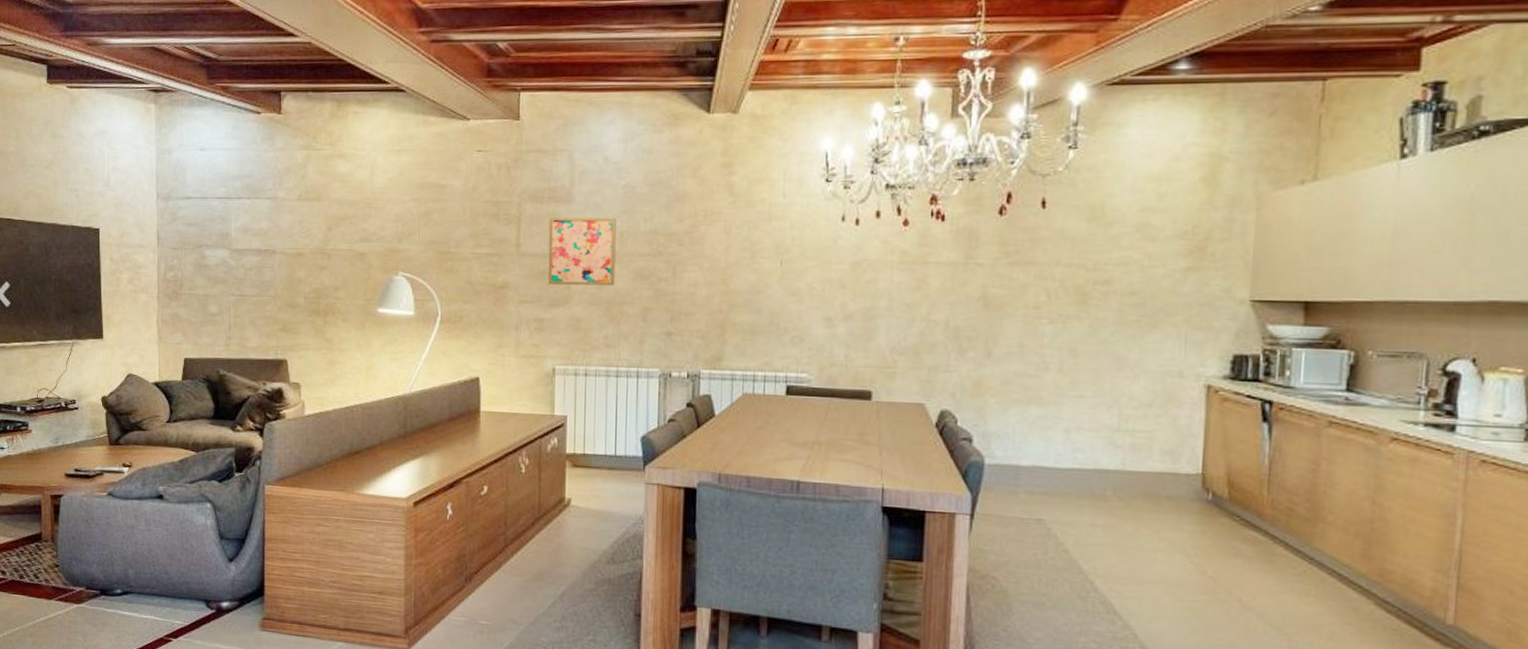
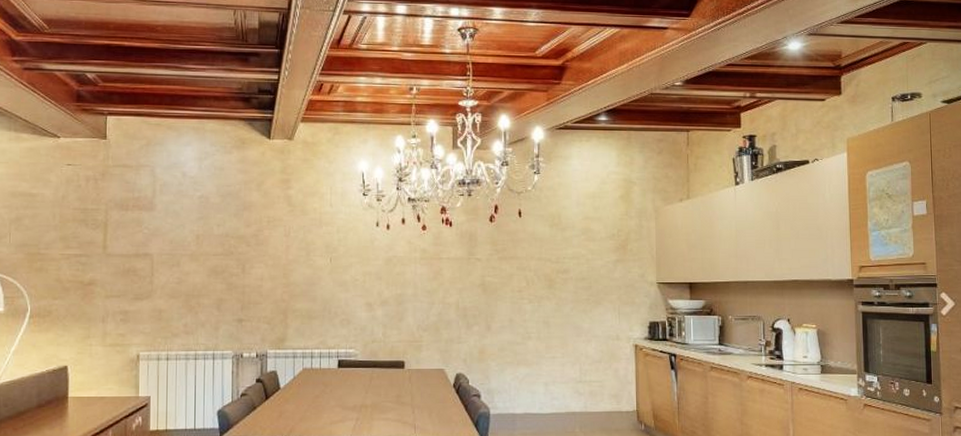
wall art: present [548,217,616,286] -> none [132,223,193,281]

